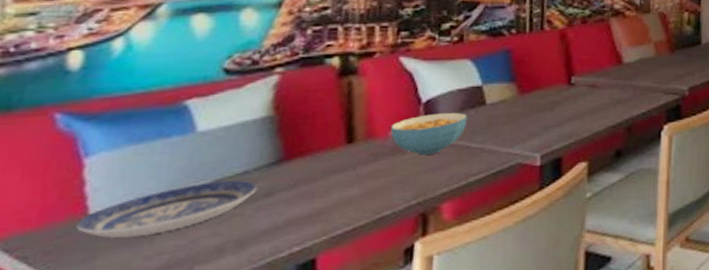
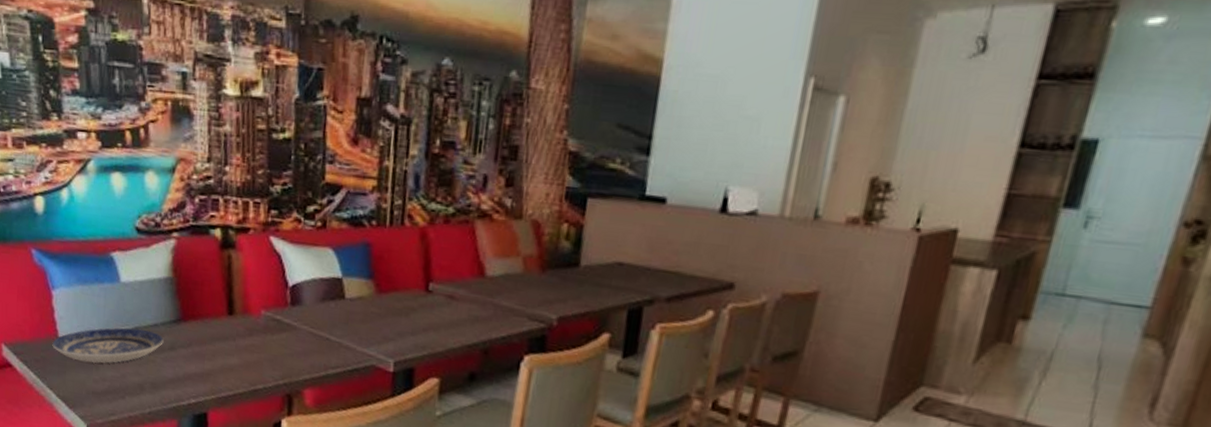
cereal bowl: present [391,112,467,156] -> none [263,299,328,340]

